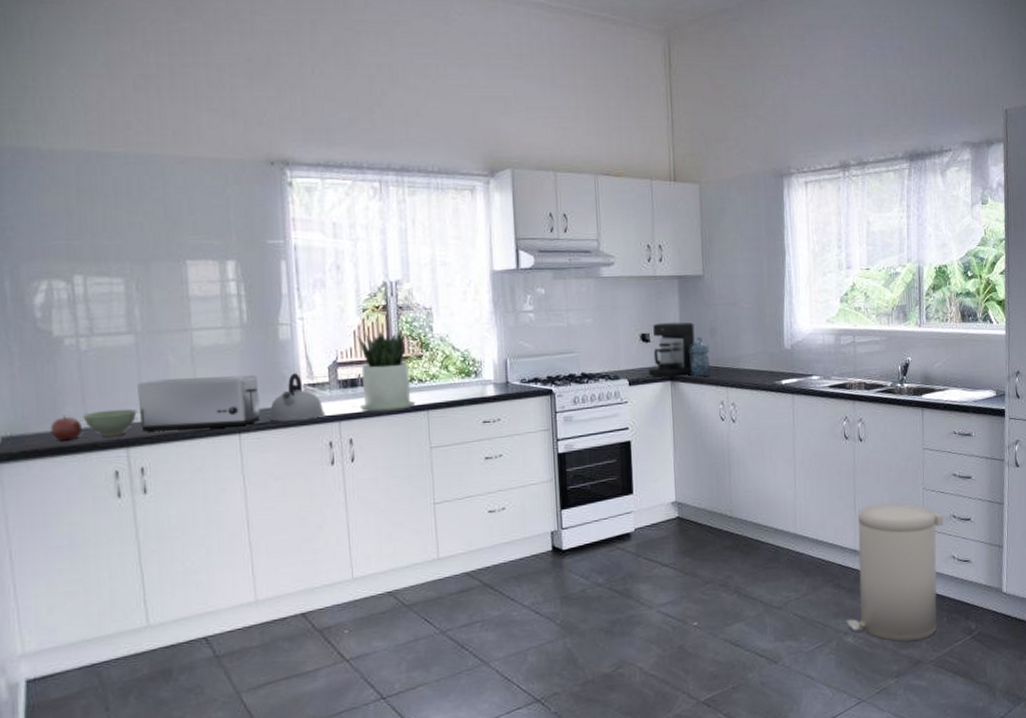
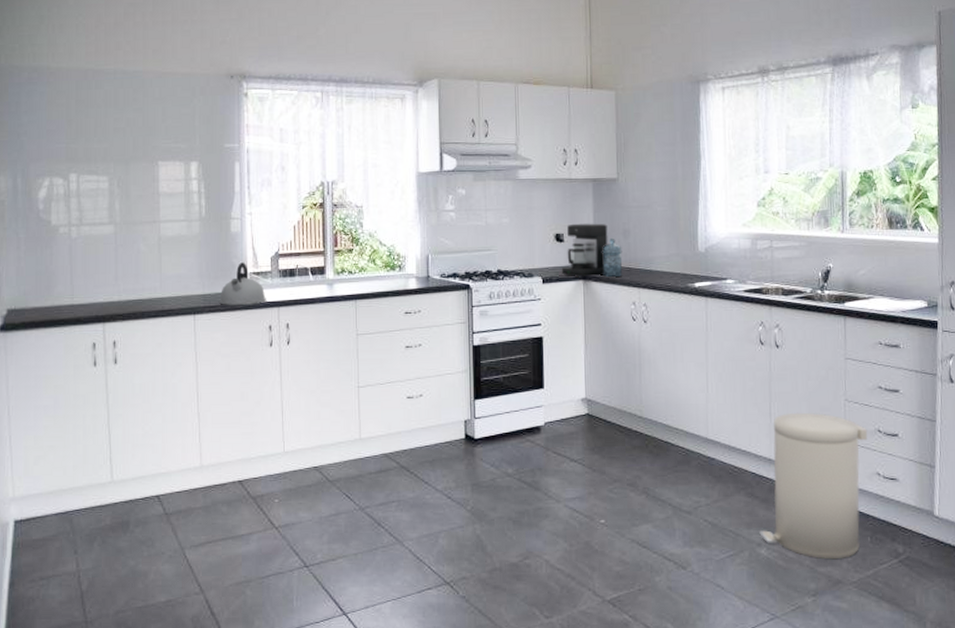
fruit: present [50,415,82,441] -> none [45,293,69,315]
bowl: present [83,408,137,437] -> none [70,289,113,313]
toaster: present [137,375,260,432] -> none [114,263,212,310]
planter: present [357,331,416,413] -> none [296,226,345,301]

